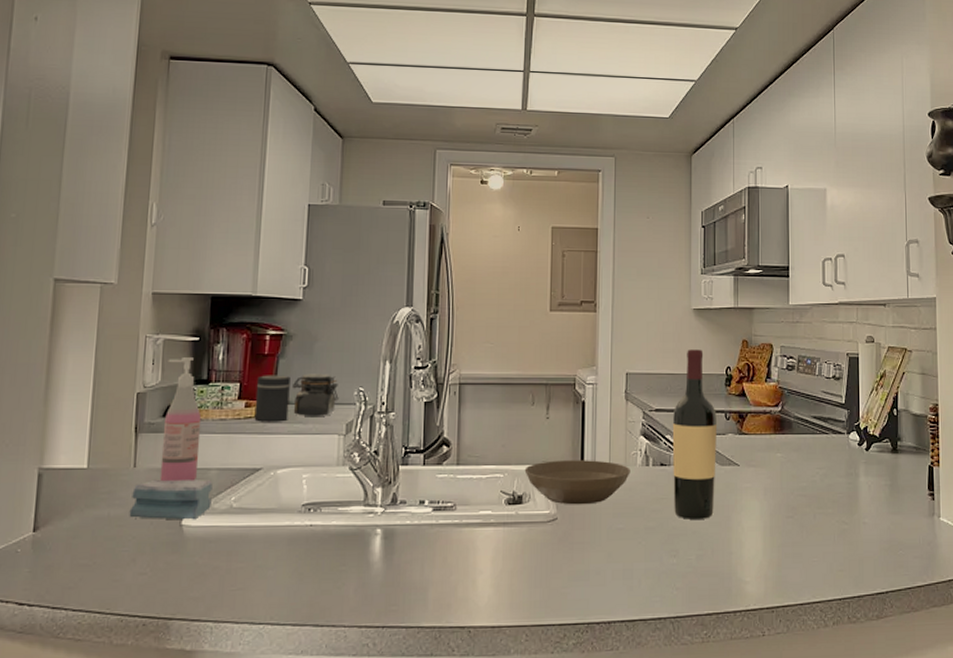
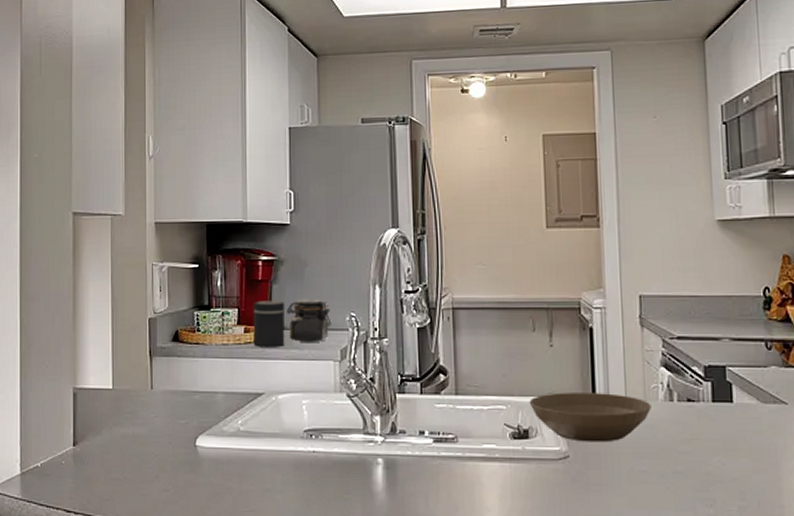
sponge: present [129,478,213,520] -> none [150,401,221,441]
soap dispenser: present [159,358,202,482] -> none [173,284,207,404]
wine bottle: present [672,349,716,519] -> none [698,267,758,465]

